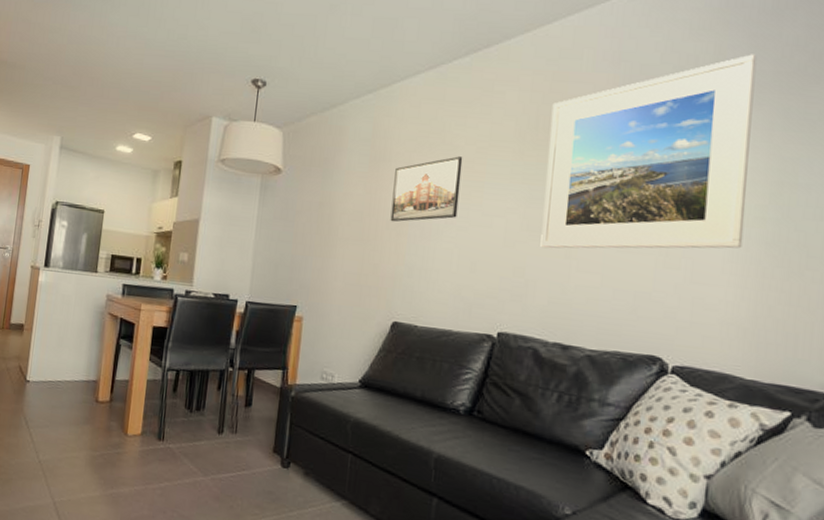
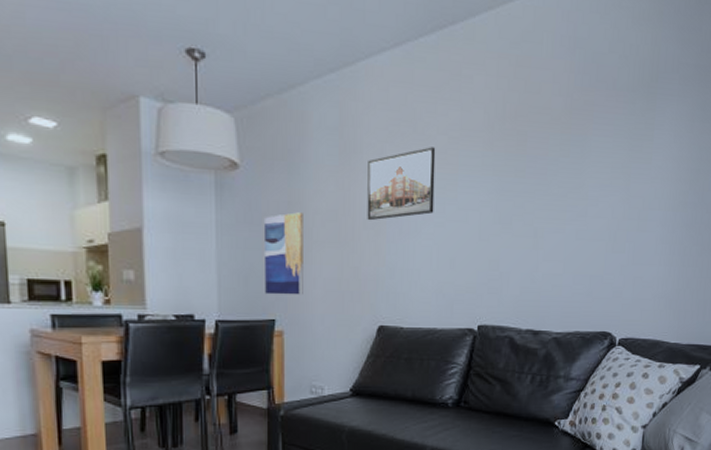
wall art: none [291,212,332,286] -> present [263,212,303,295]
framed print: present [540,54,757,249] -> none [512,47,683,240]

